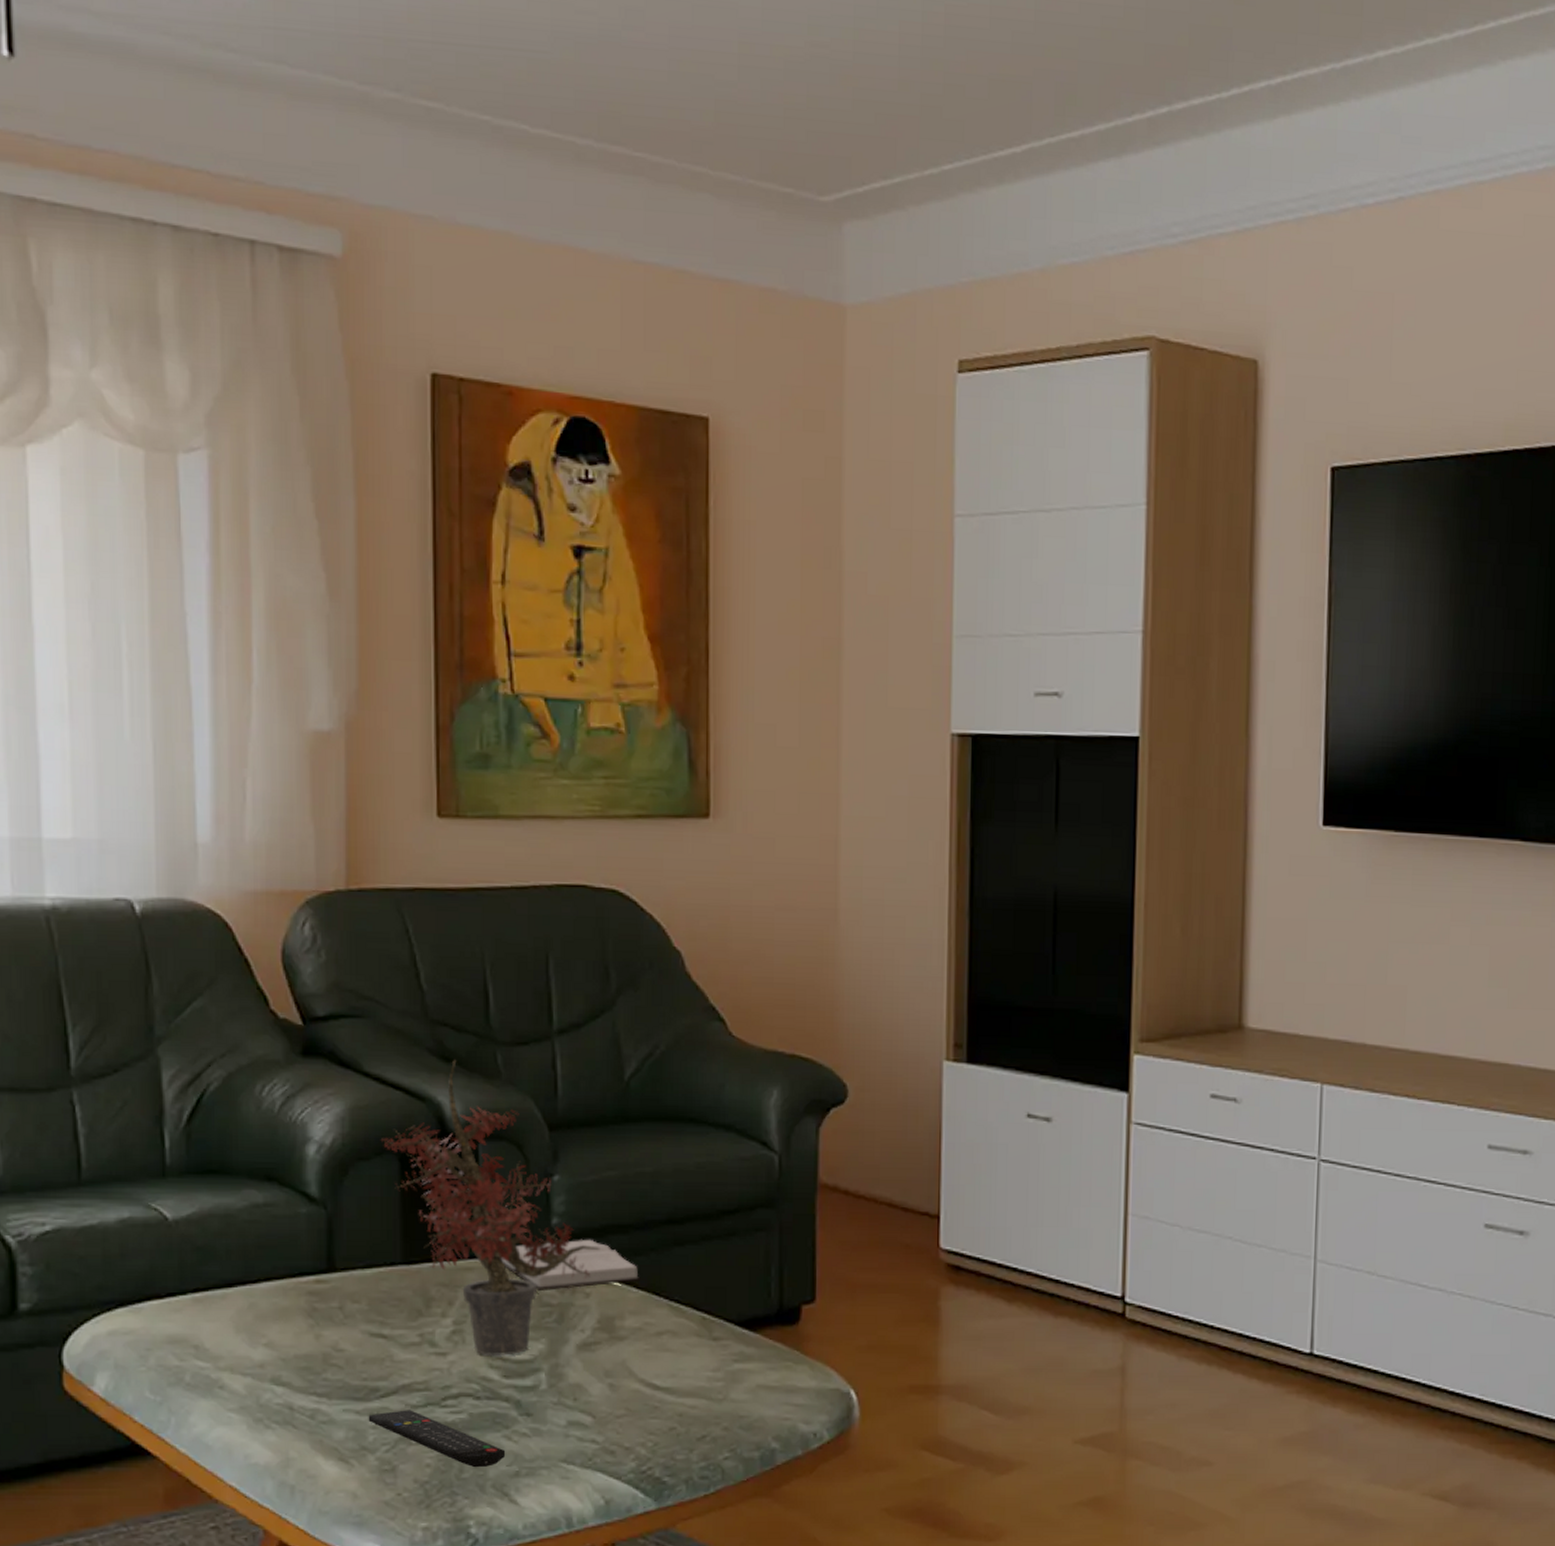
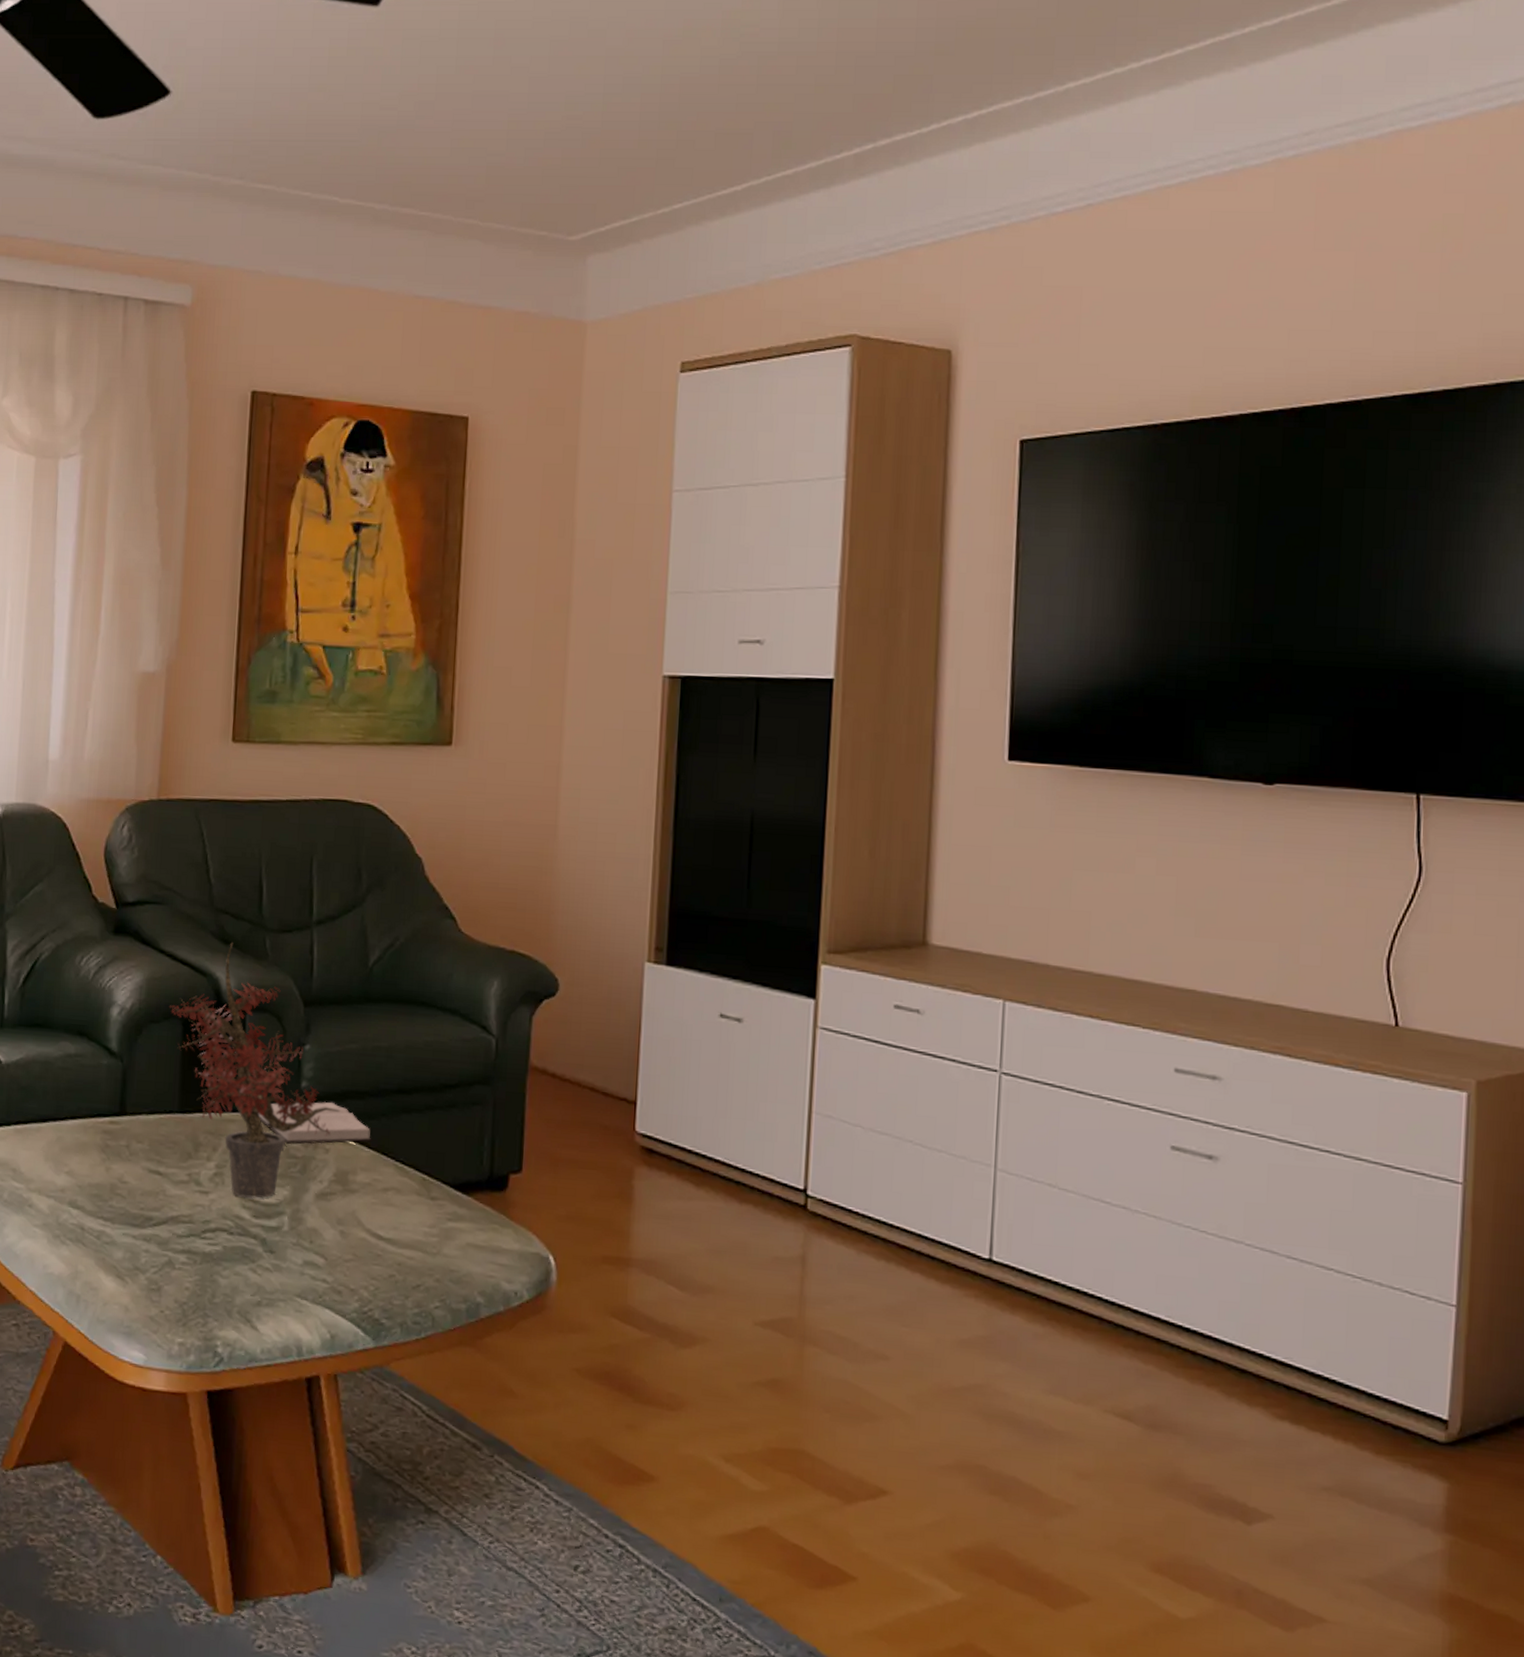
remote control: present [368,1410,506,1468] -> none [142,1238,251,1295]

